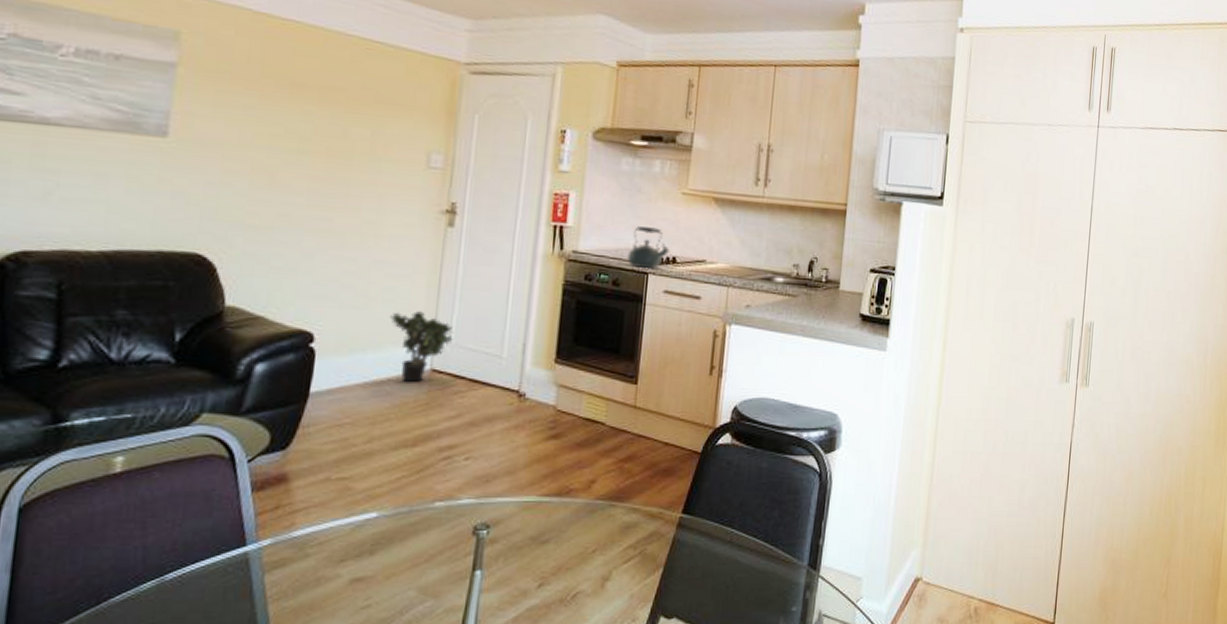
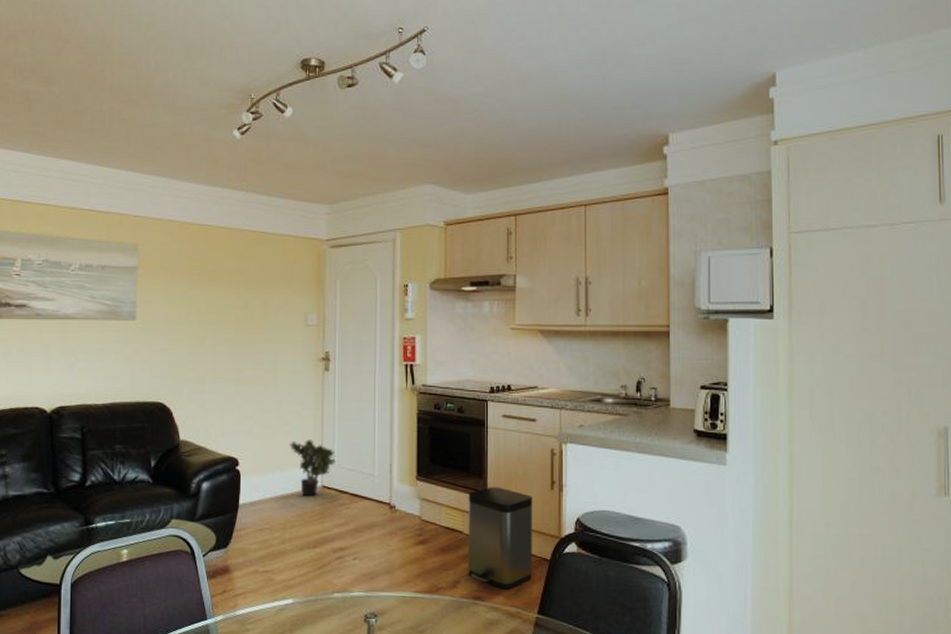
pedal bin: none [607,371,689,488] -> present [468,486,533,590]
kettle: present [627,226,670,268] -> none [468,360,505,396]

